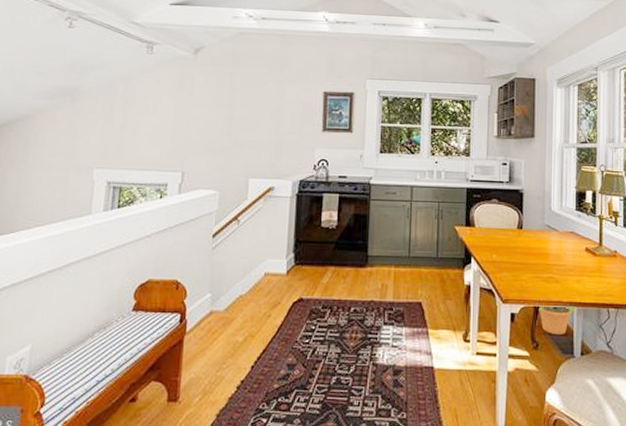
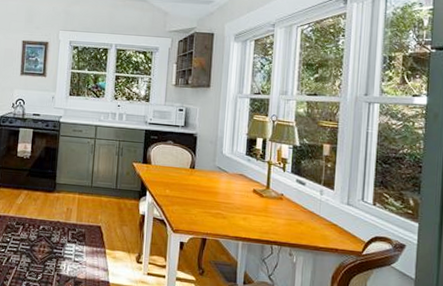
potted plant: present [536,305,576,336] -> none [204,237,241,265]

